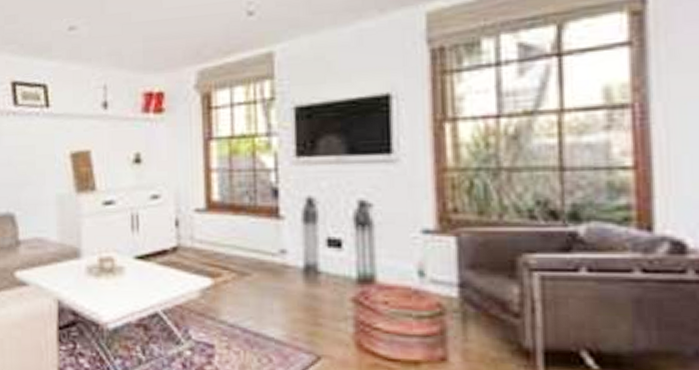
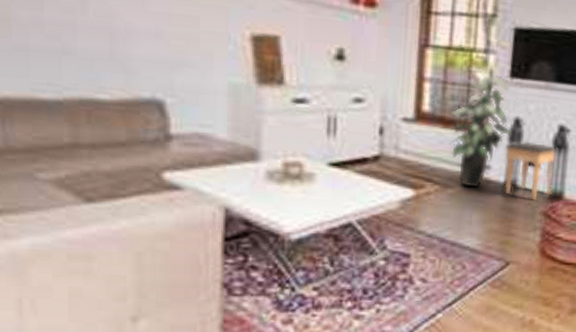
indoor plant: none [239,151,306,274] -> present [449,66,513,188]
footstool: none [299,220,361,286] -> present [504,141,557,201]

